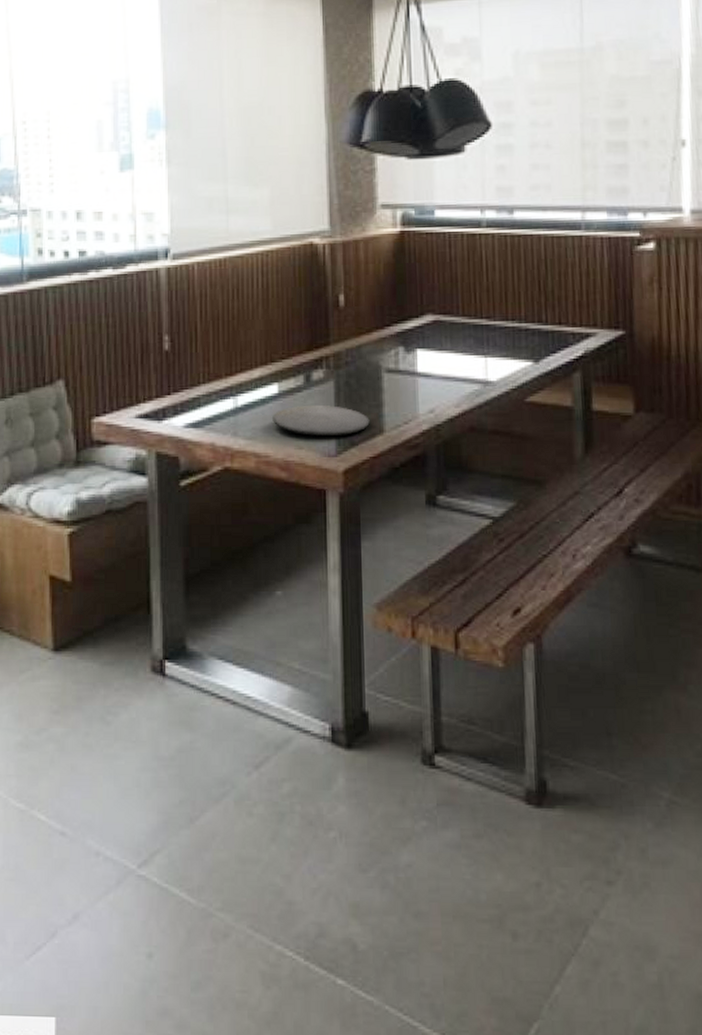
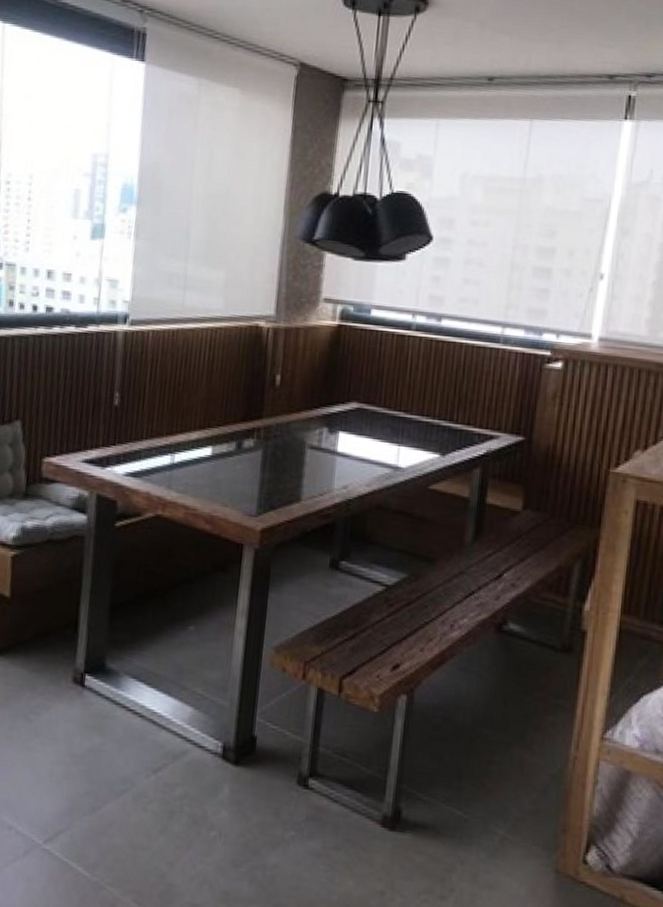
plate: present [272,404,370,437] -> none [203,468,290,499]

